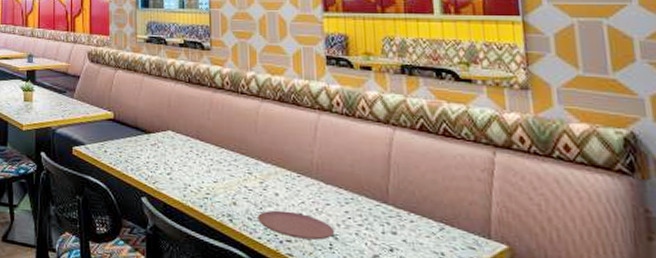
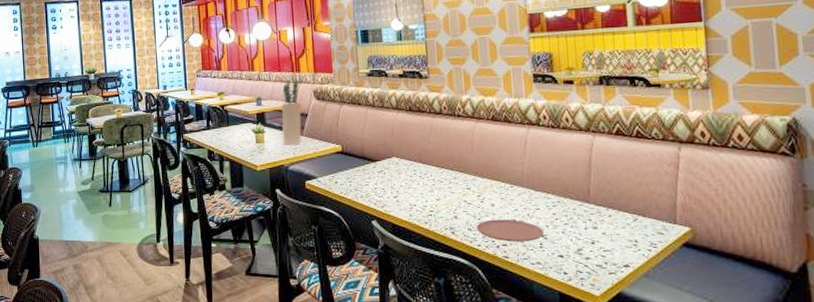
vase: none [51,34,73,108] -> present [281,74,302,146]

